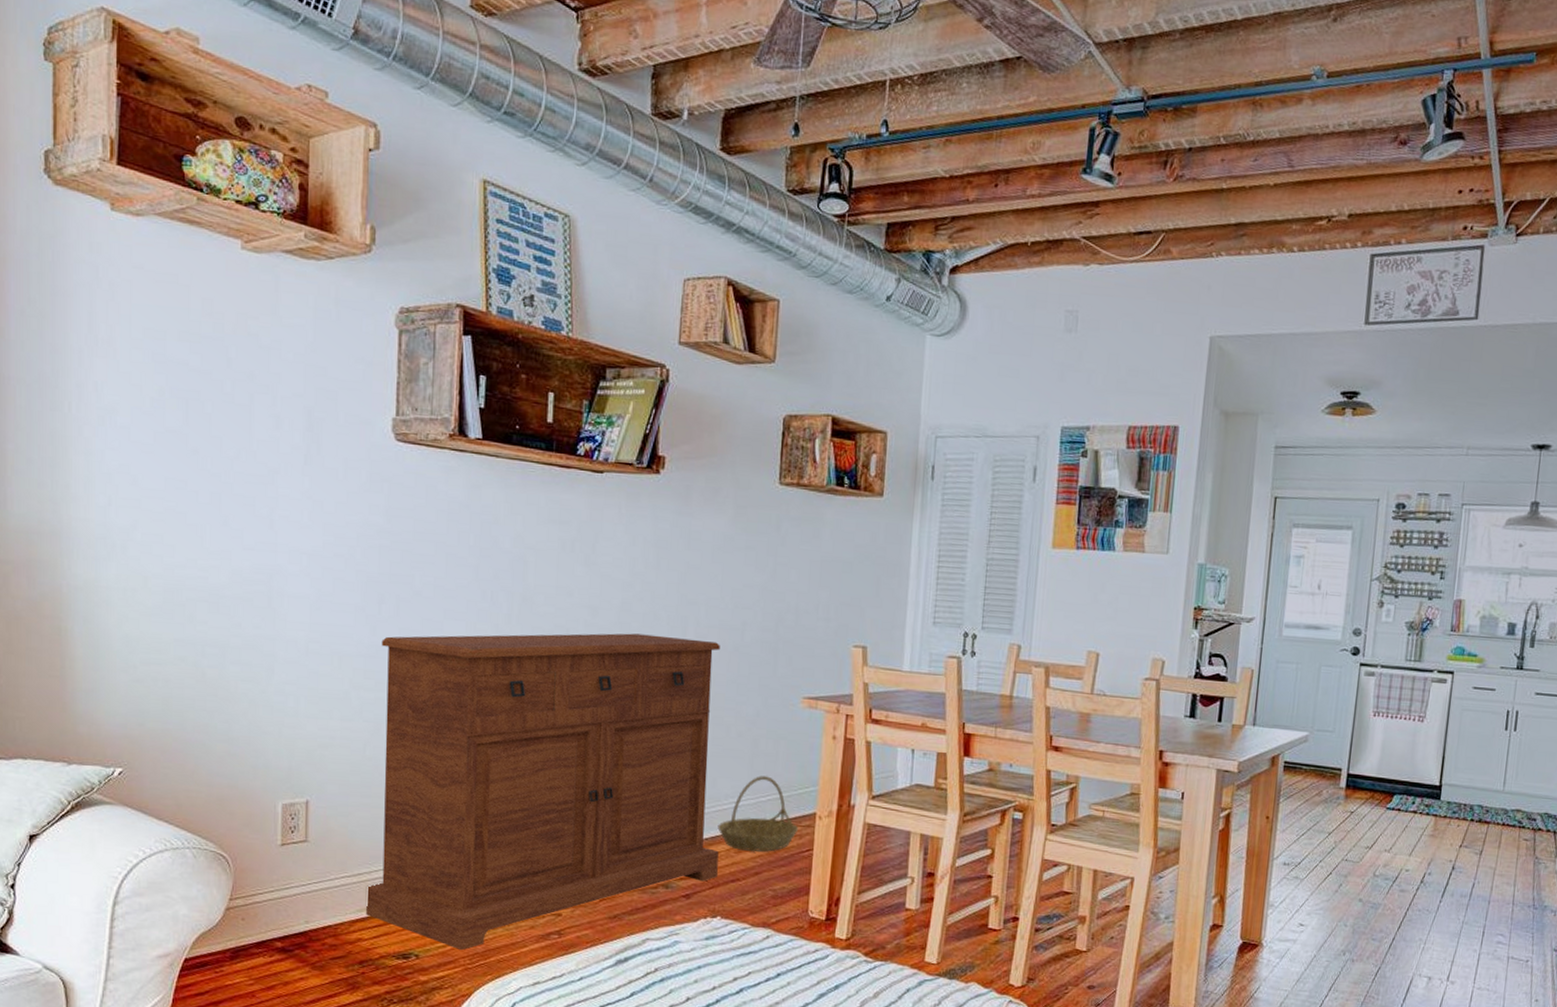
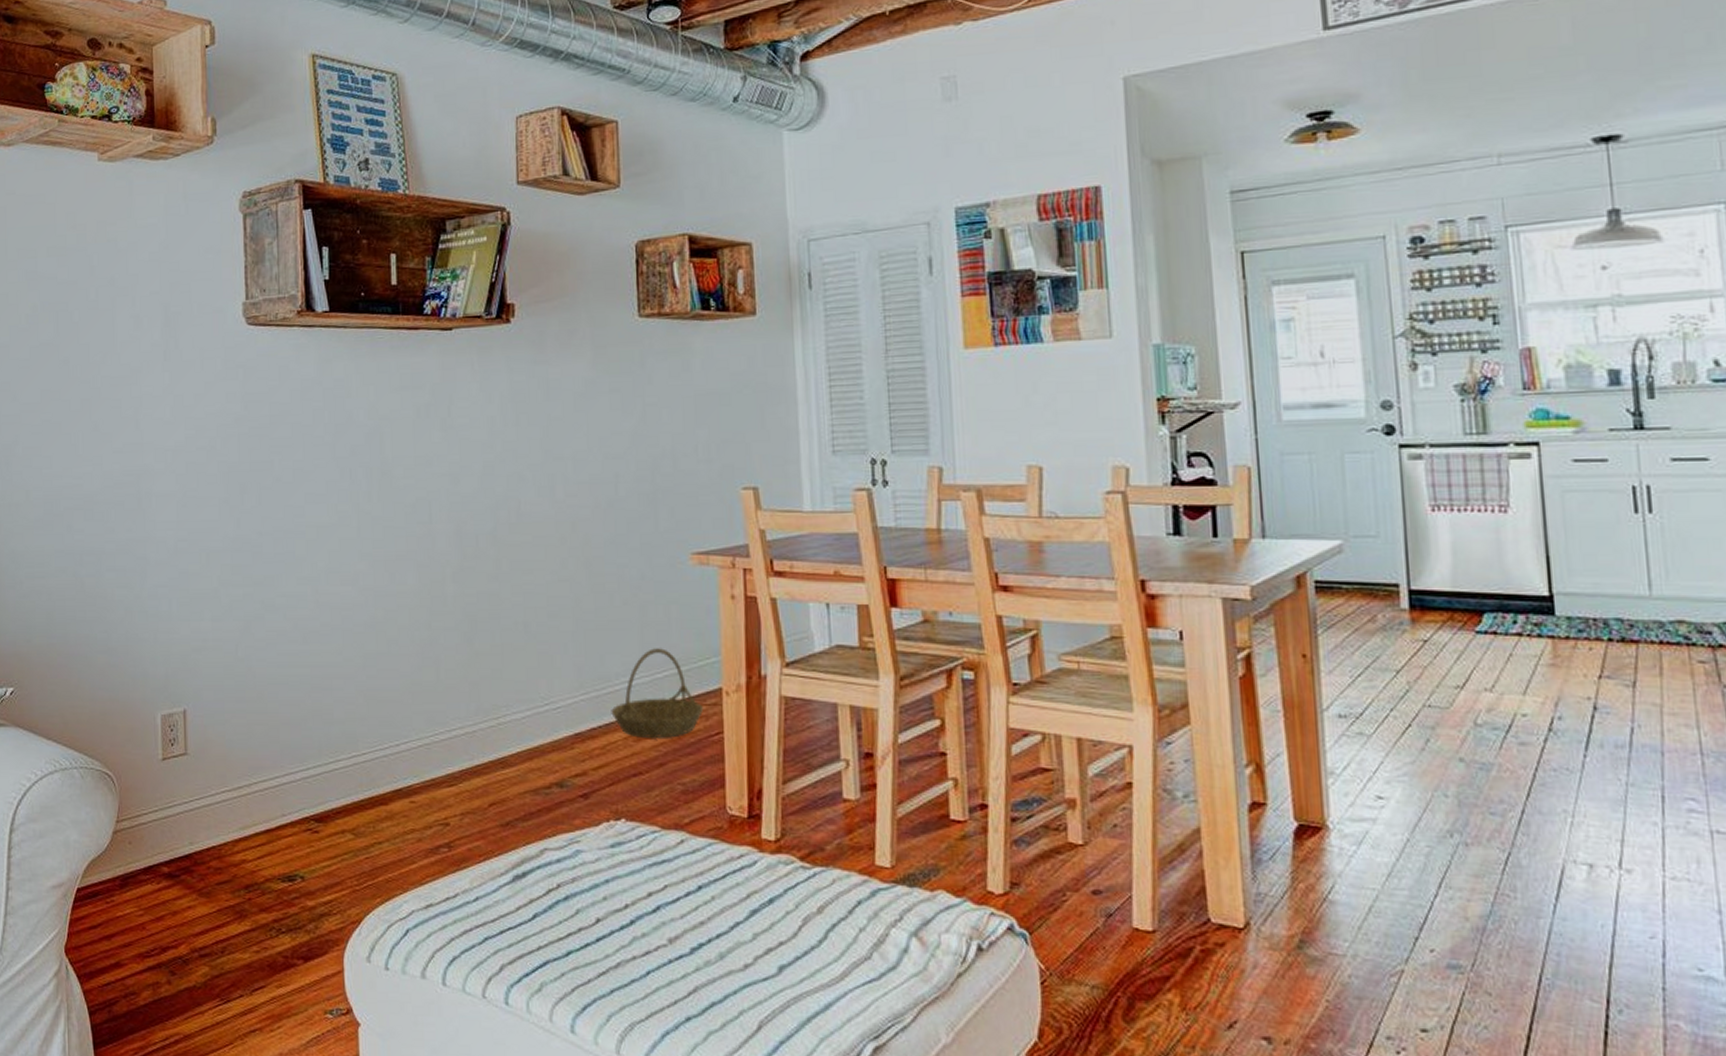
sideboard: present [365,633,720,951] -> none [246,498,617,870]

